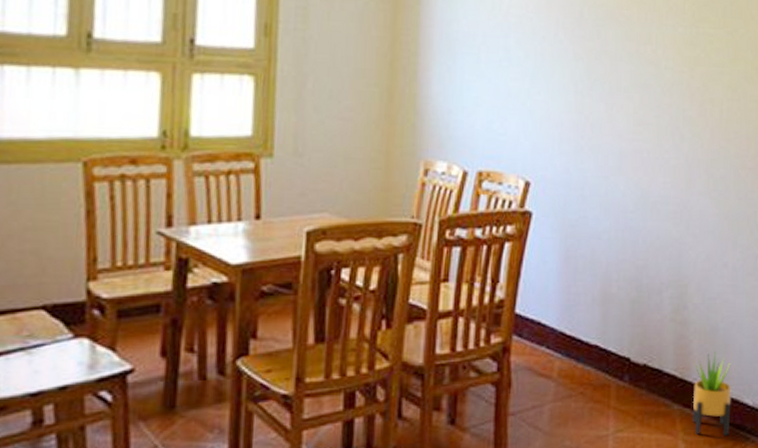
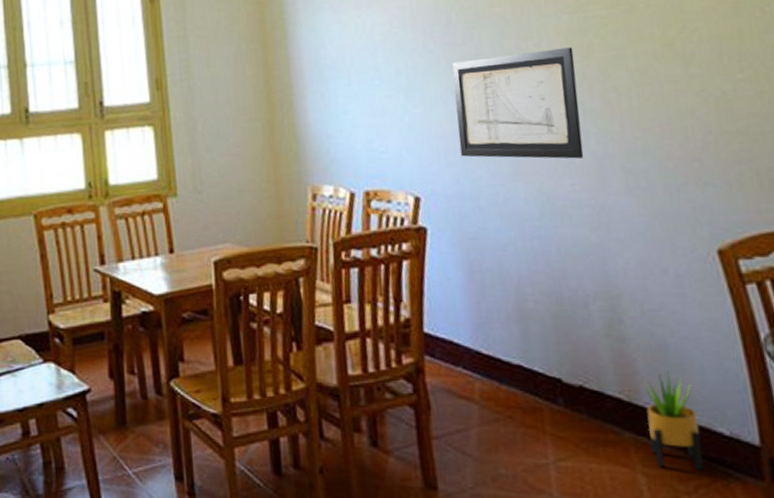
wall art: none [573,55,683,160] -> present [451,47,584,159]

